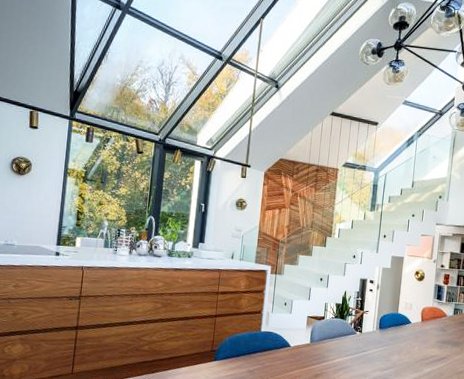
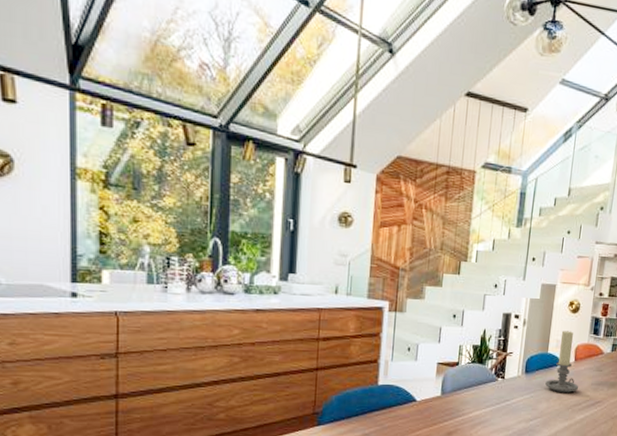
candle holder: none [396,295,425,349] -> present [545,331,578,394]

